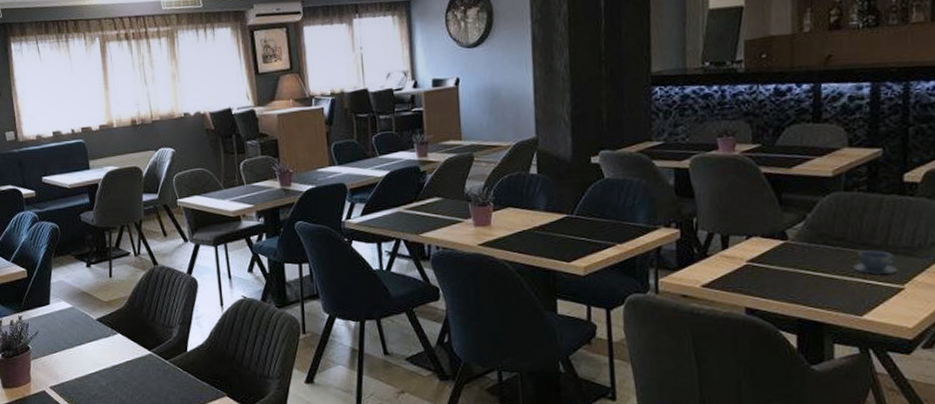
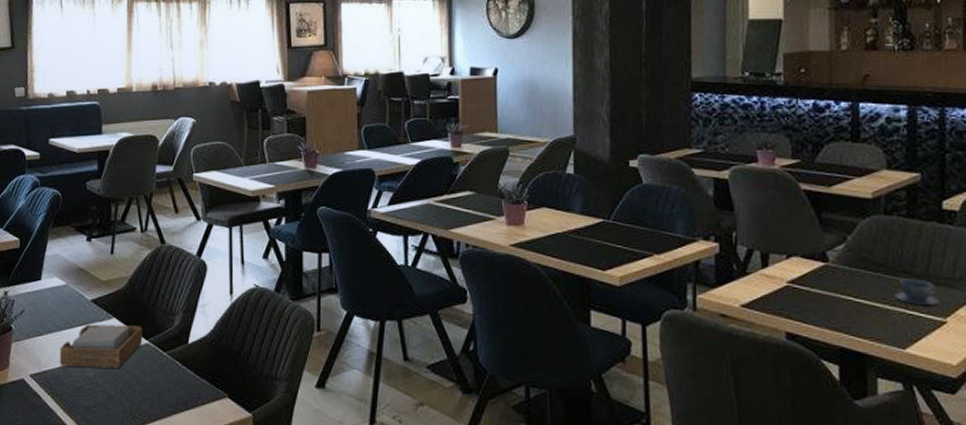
napkin holder: none [73,339,146,378] -> present [59,324,143,370]

